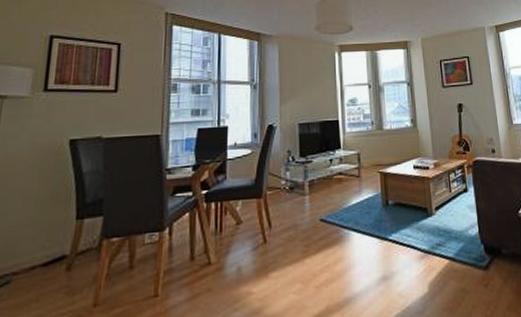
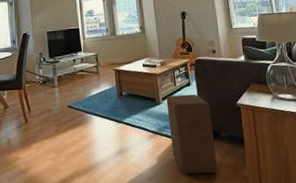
wooden block: none [440,202,499,304] -> present [166,94,218,174]

